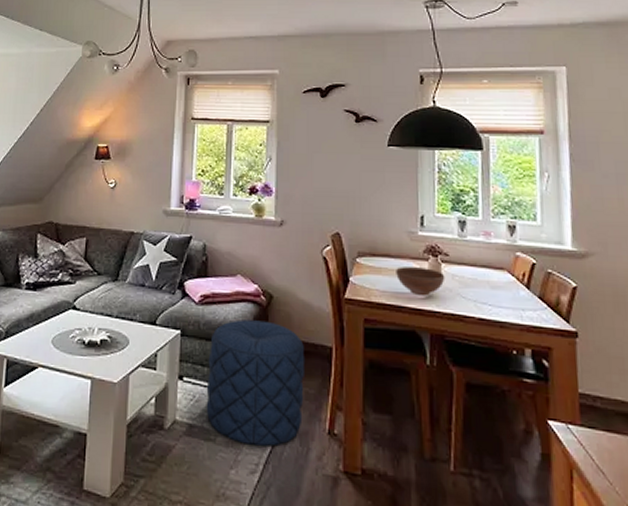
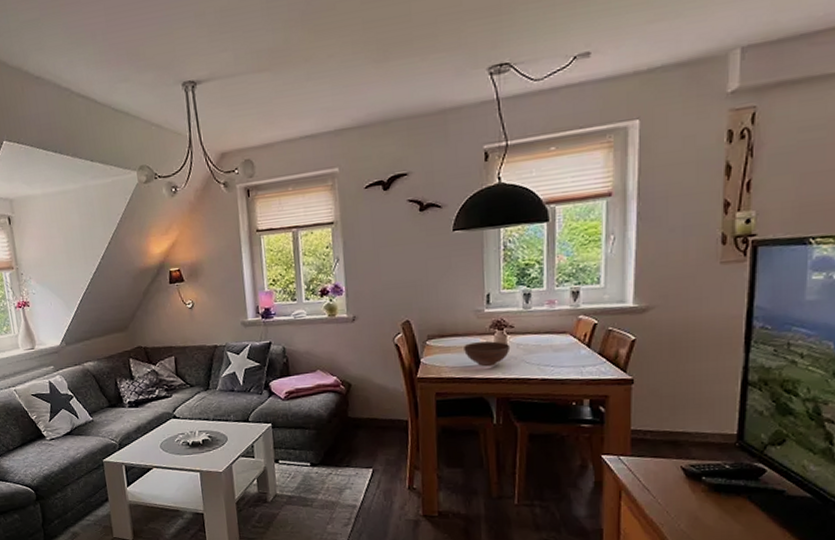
pouf: present [206,319,306,446] -> none [298,406,386,505]

